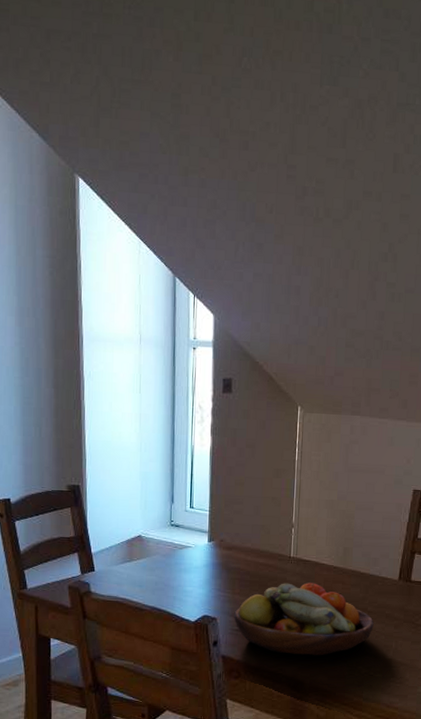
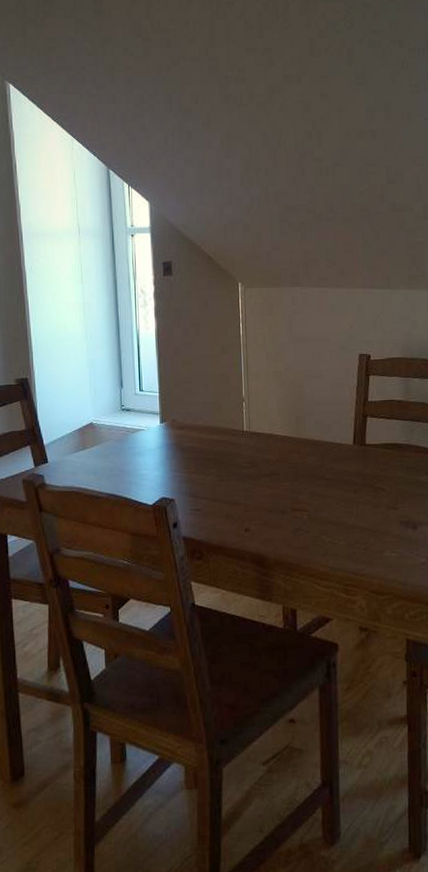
fruit bowl: present [234,583,374,656] -> none [192,455,333,530]

